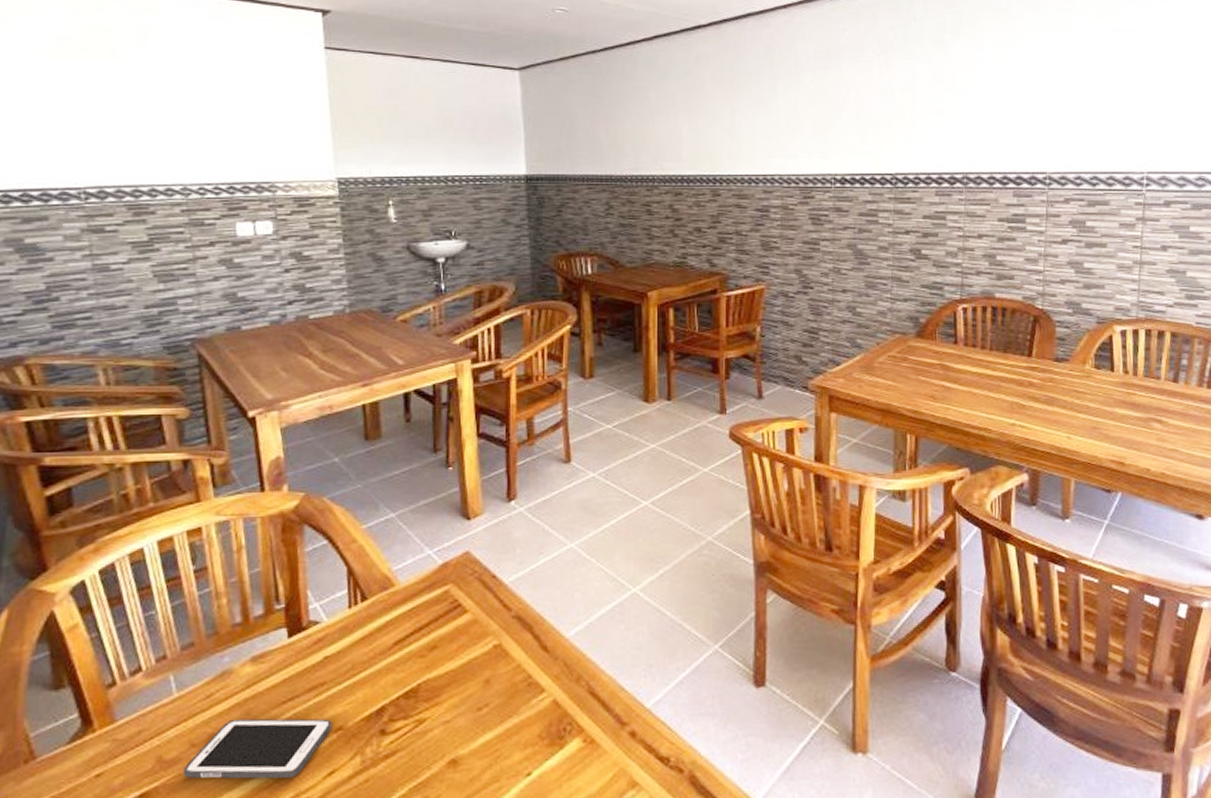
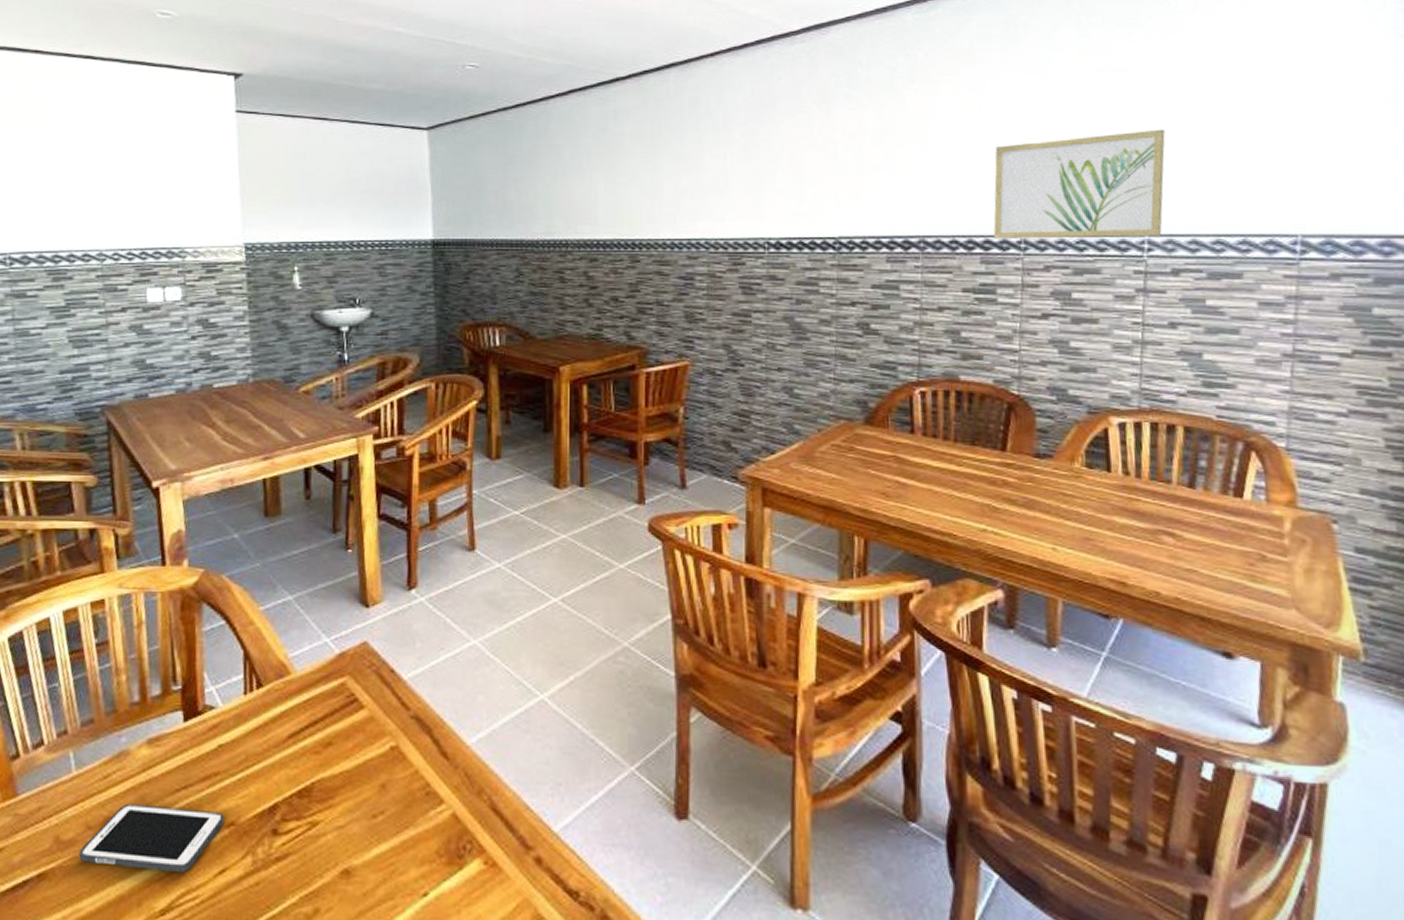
wall art: none [1024,82,1162,175] -> present [993,129,1166,239]

